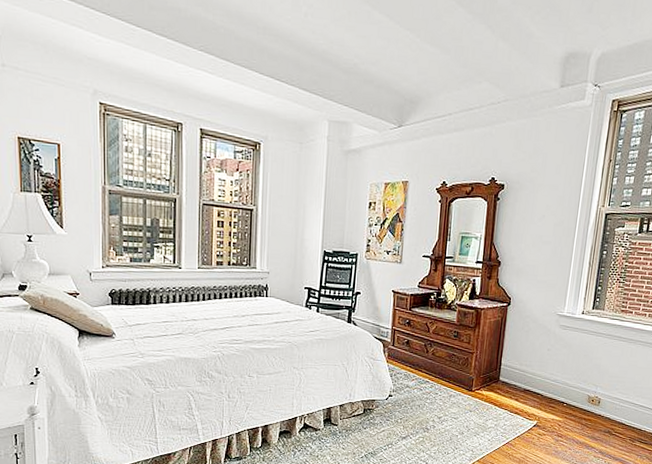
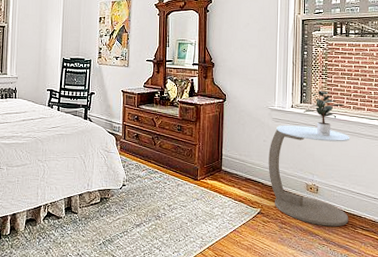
side table: none [549,333,641,440] -> present [268,125,350,227]
potted plant: none [595,296,640,346] -> present [304,91,345,136]

